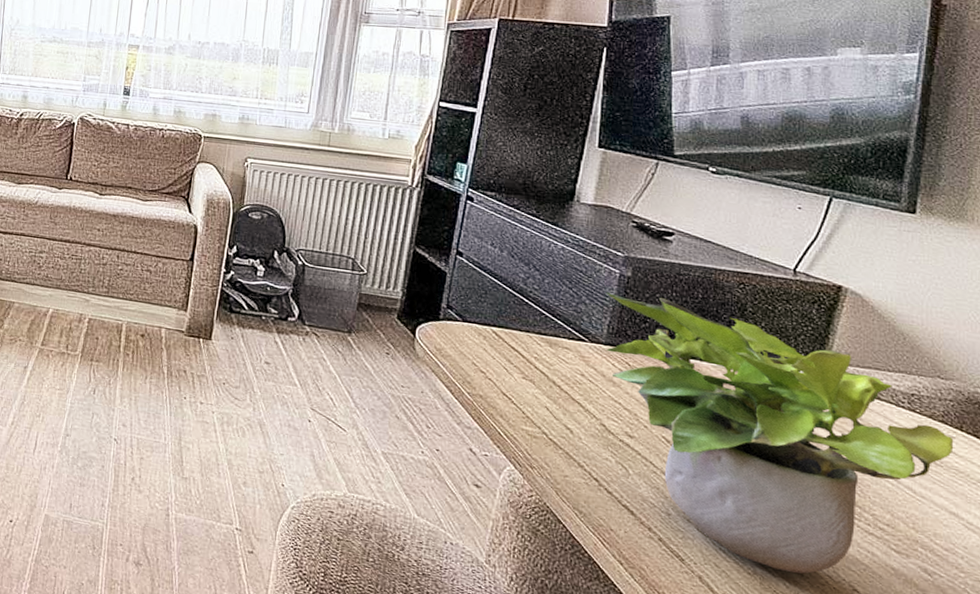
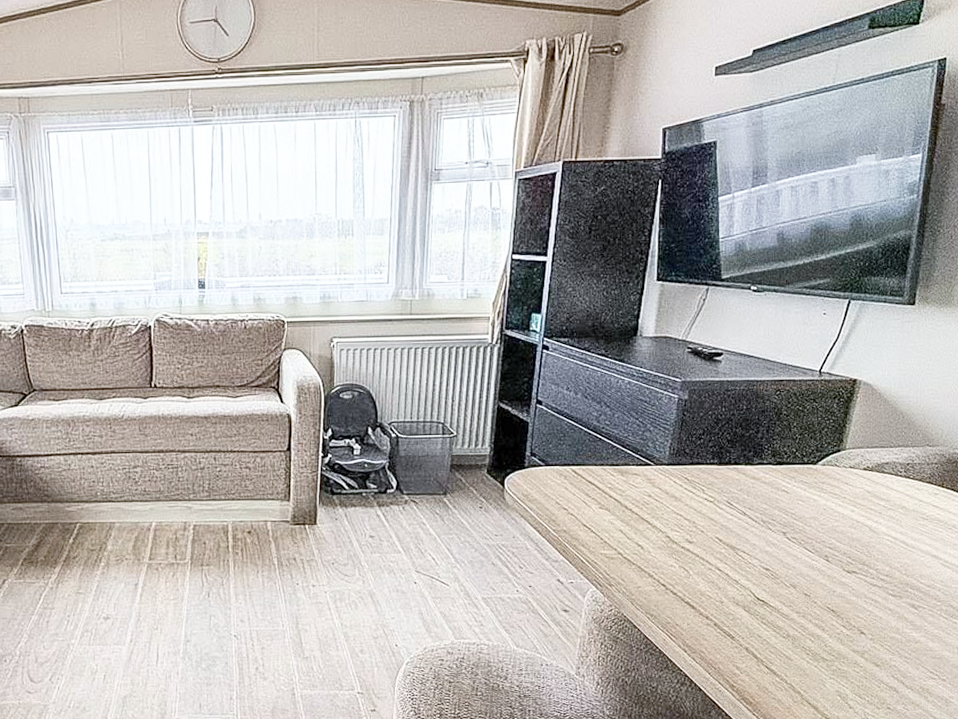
potted plant: present [605,292,954,574] -> none [667,415,937,629]

